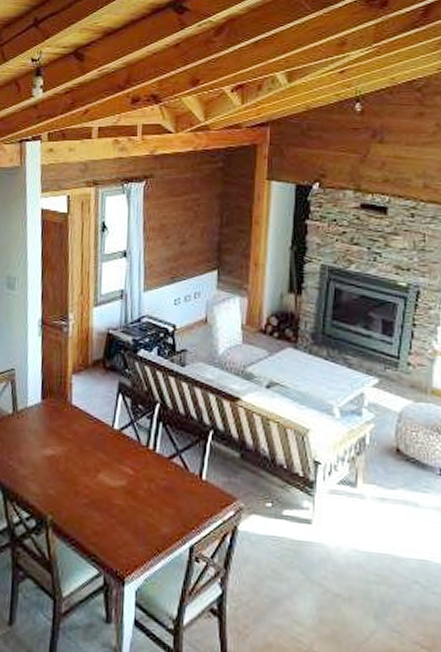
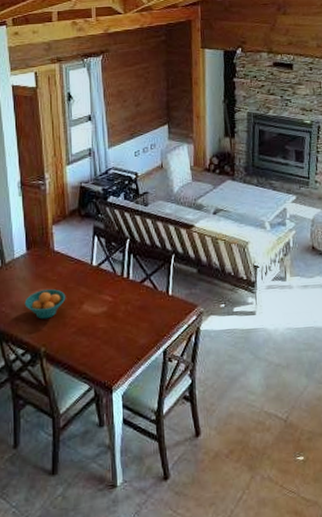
fruit bowl: none [34,448,81,483] -> present [24,289,66,319]

